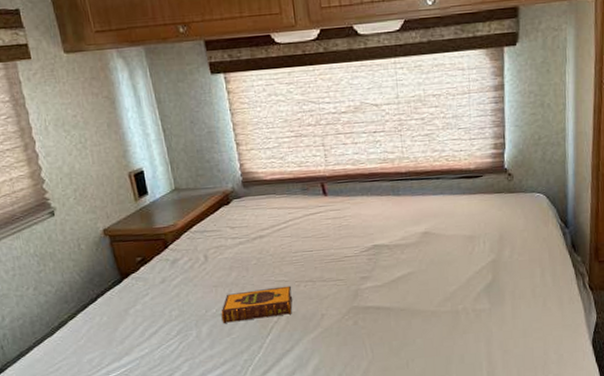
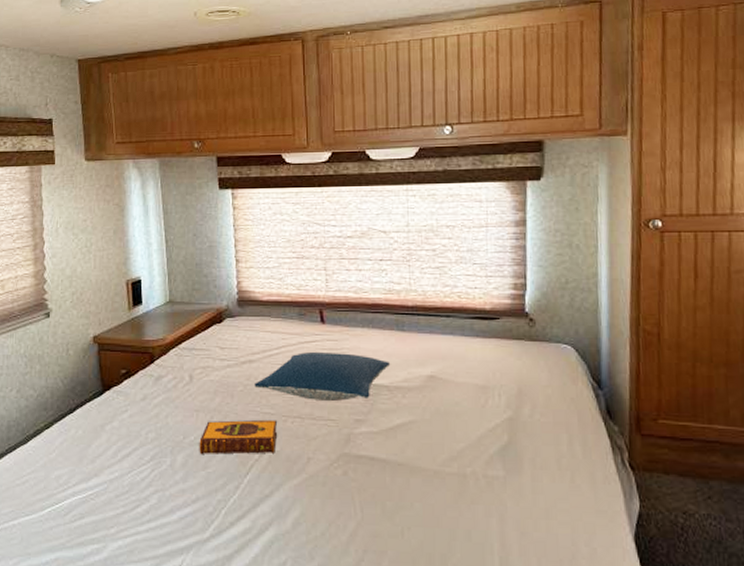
pillow: none [267,220,390,265] -> present [254,351,391,402]

